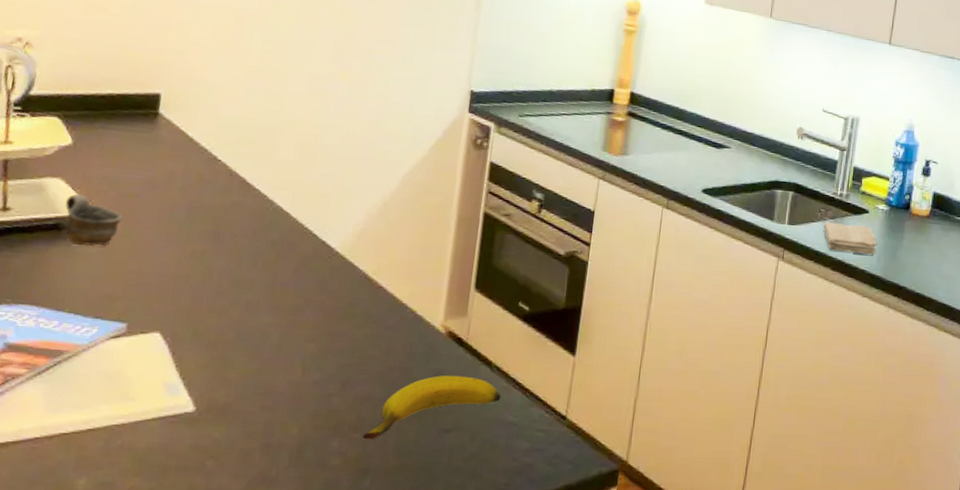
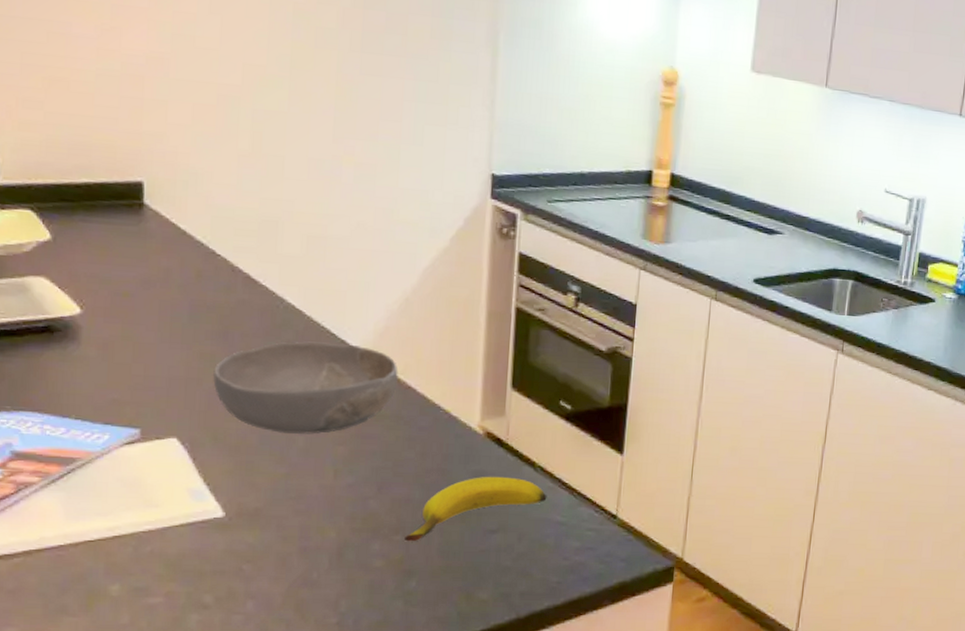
cup: present [65,194,122,247] -> none [53,293,119,350]
bowl: none [200,242,372,331] -> present [212,341,399,434]
washcloth: present [823,222,877,255] -> none [886,312,944,346]

